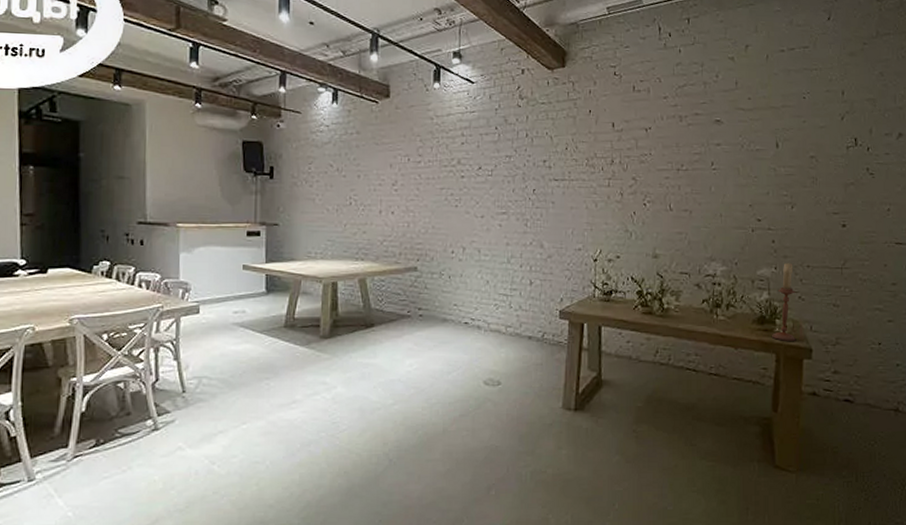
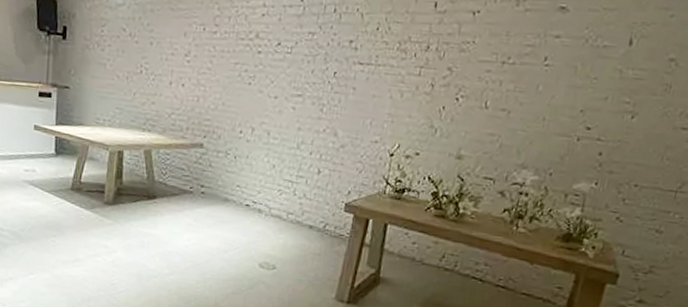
candlestick: present [771,262,796,342] -> none [574,178,618,265]

